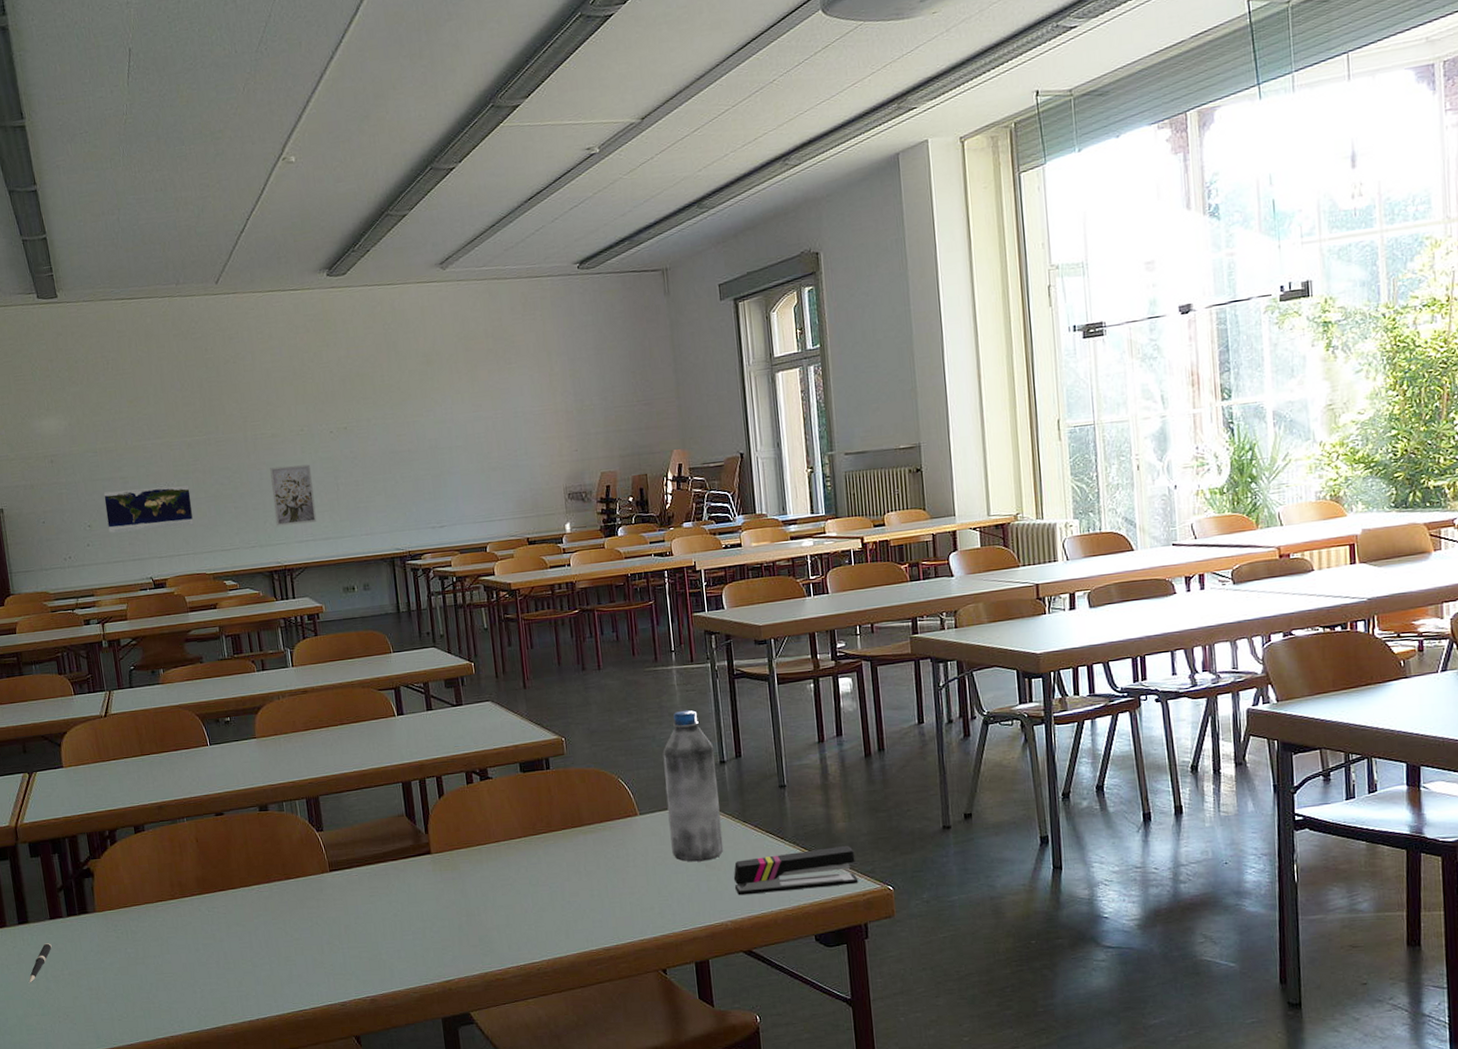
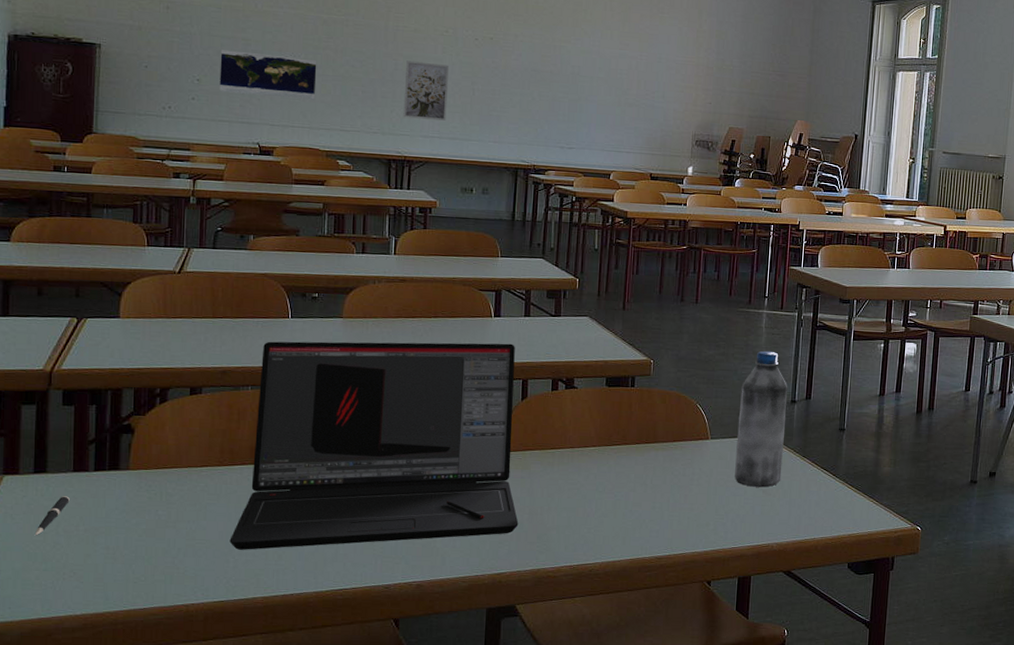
laptop: none [190,741,458,980] -> present [229,341,519,550]
stapler: present [733,845,859,896] -> none [785,487,894,522]

